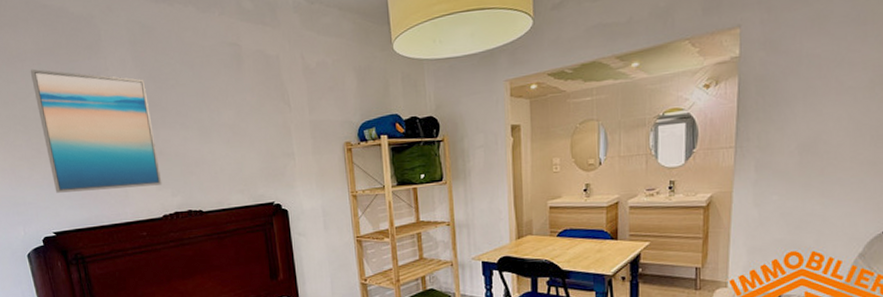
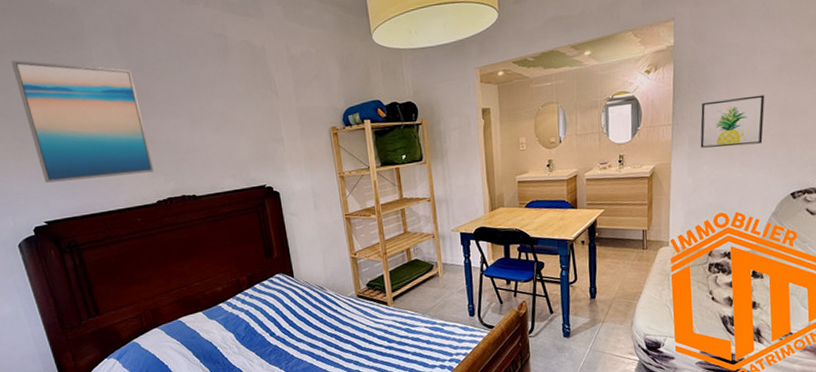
wall art: none [769,114,852,175] -> present [700,94,765,148]

